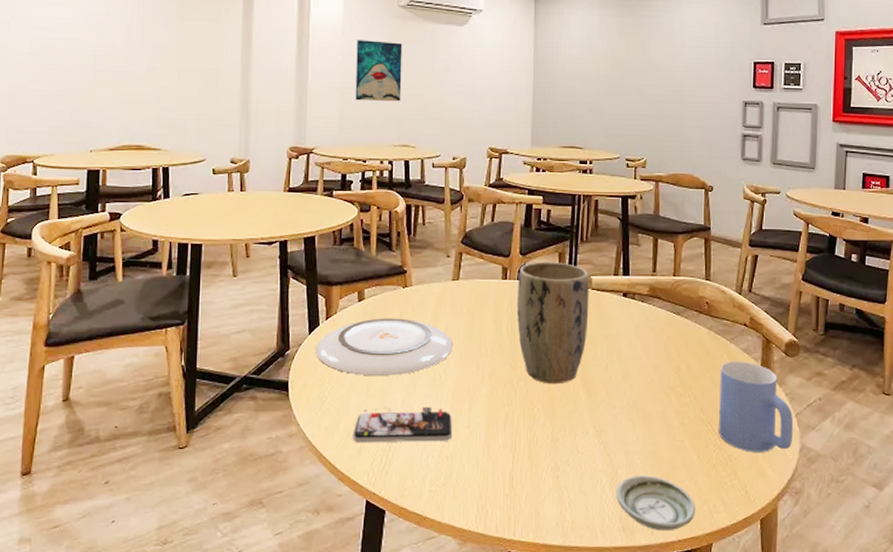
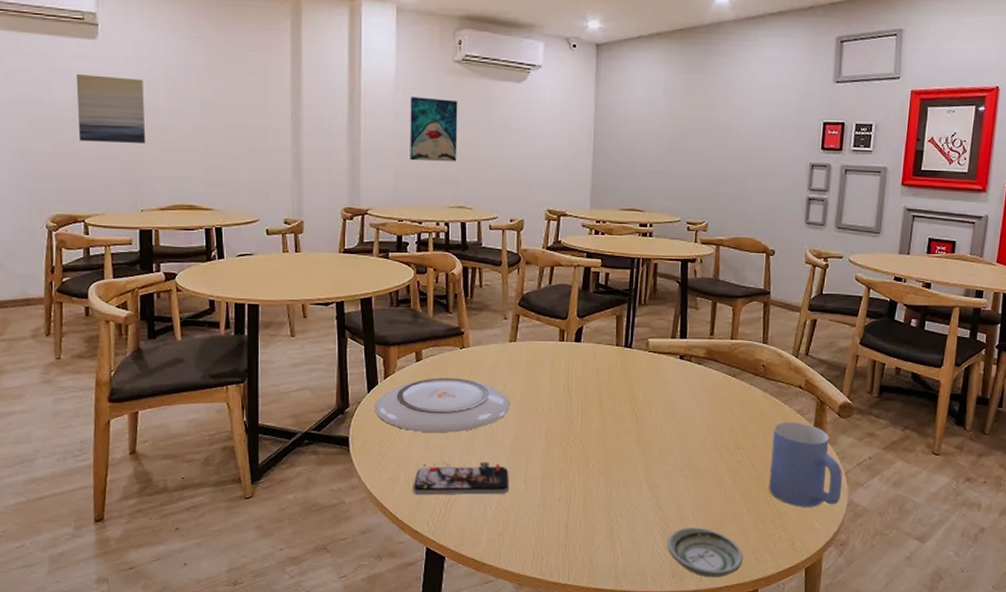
wall art: none [34,20,100,85] -> present [76,74,145,143]
plant pot: present [516,262,590,384] -> none [573,324,647,442]

